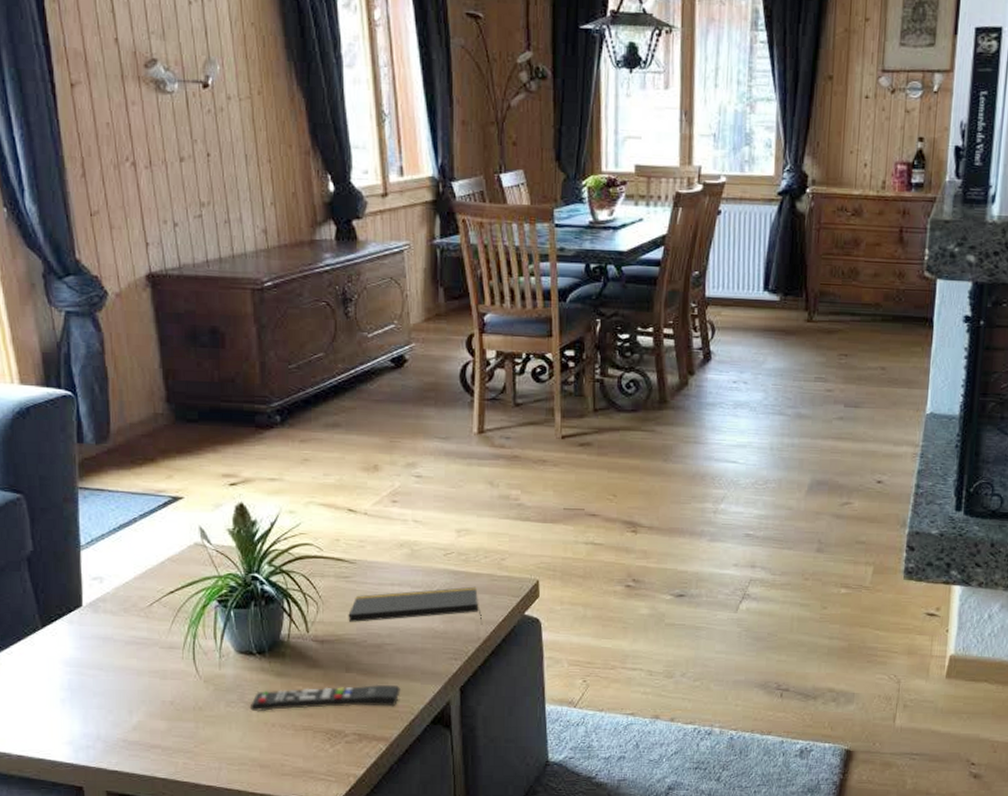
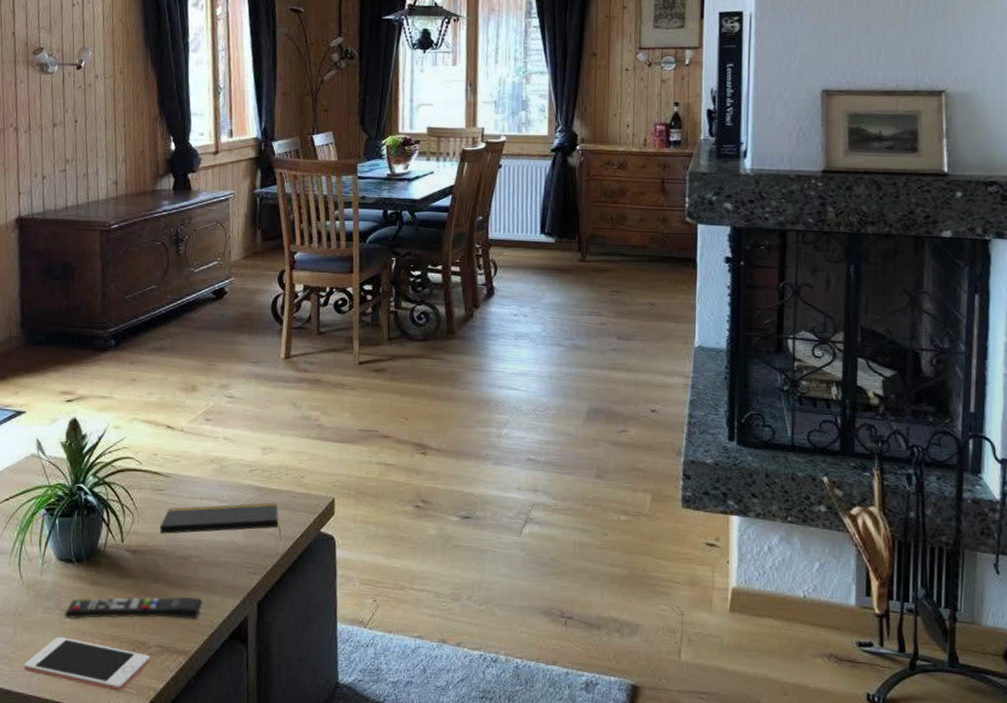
cell phone: none [211,730,348,779] -> present [24,637,151,691]

